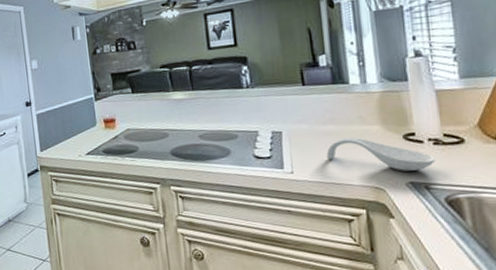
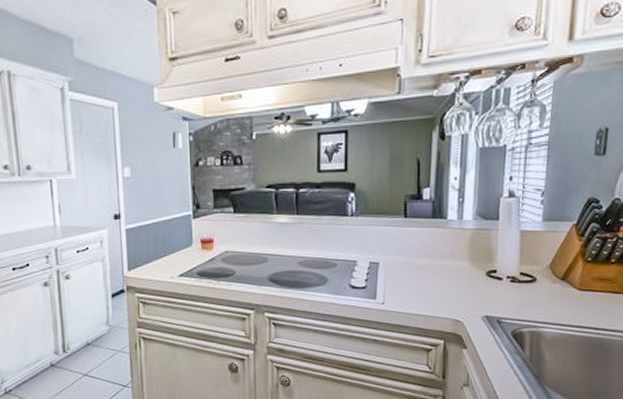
spoon rest: present [326,137,436,171] -> none [416,271,510,306]

